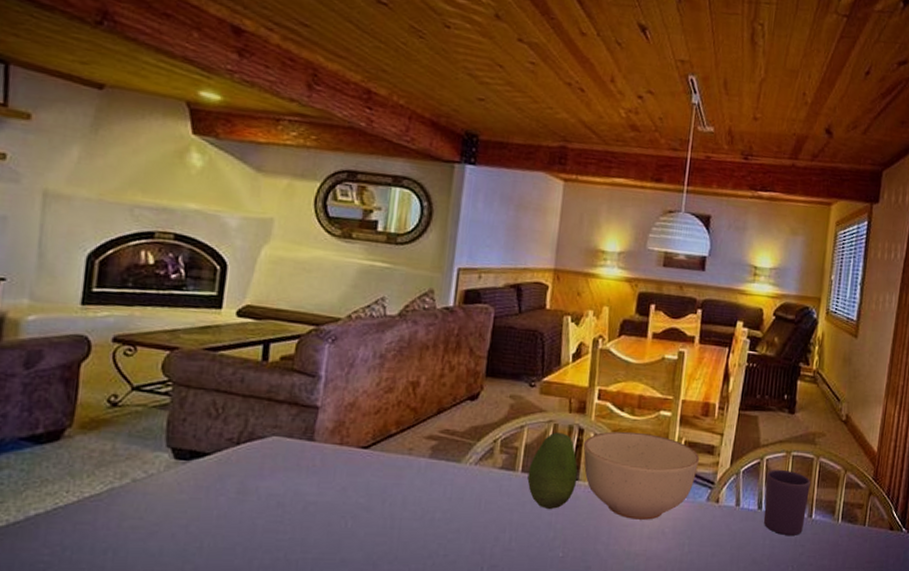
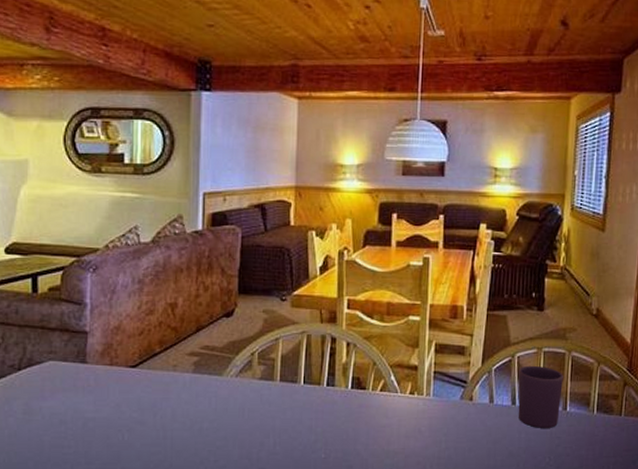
fruit: present [527,432,578,510] -> none [286,342,333,415]
bowl: present [583,431,700,520] -> none [336,337,451,420]

